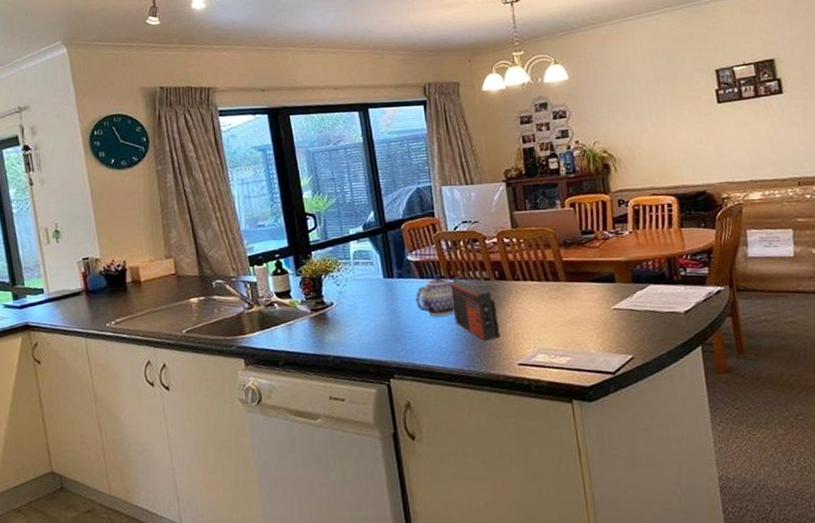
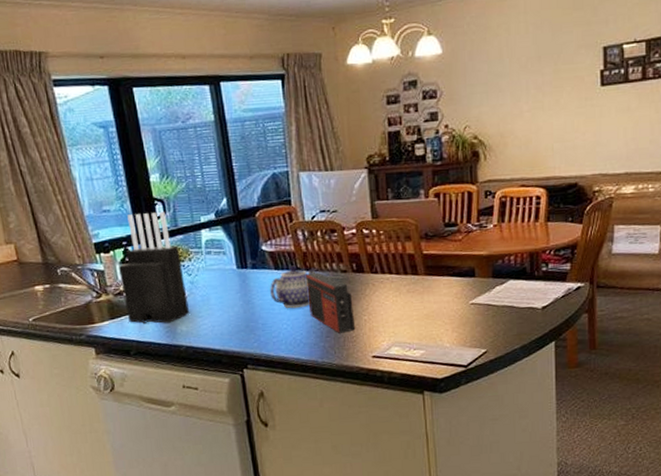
knife block: none [270,225,337,334] -> present [118,211,189,324]

